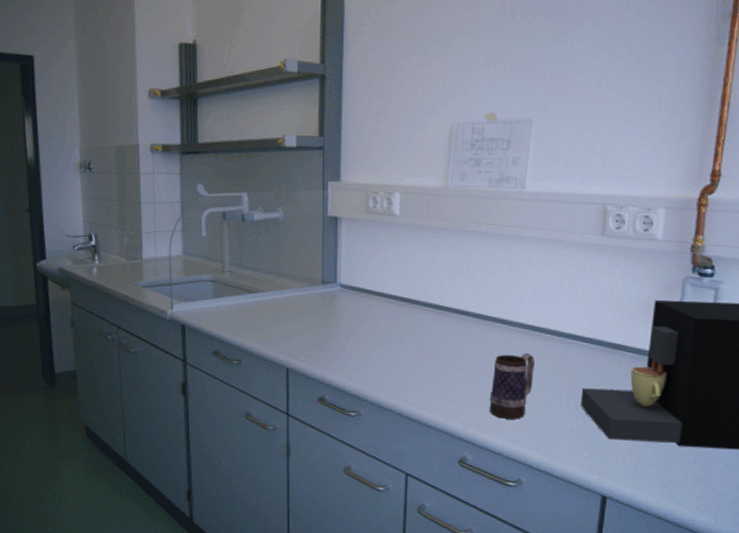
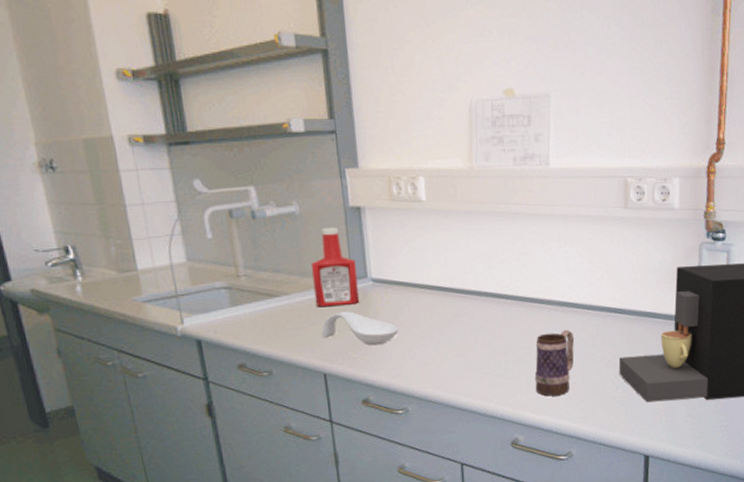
ketchup bottle: none [287,234,328,307] -> present [312,227,360,307]
spoon rest: none [289,312,360,348] -> present [321,311,399,346]

